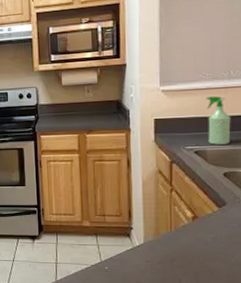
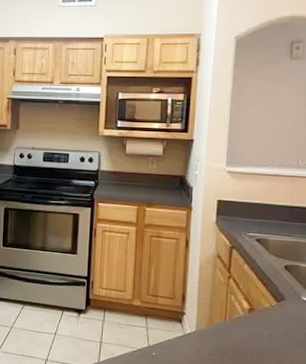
spray bottle: present [206,96,231,145] -> none [271,184,296,236]

